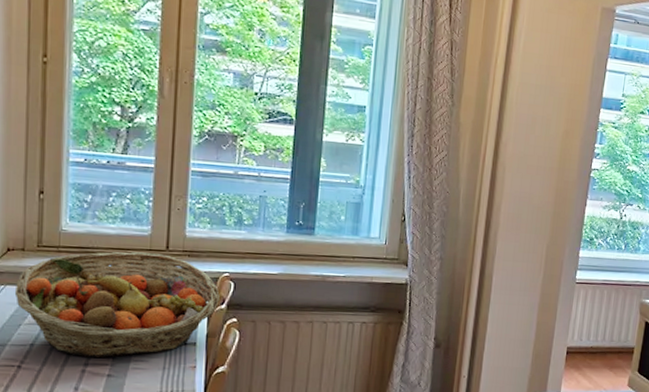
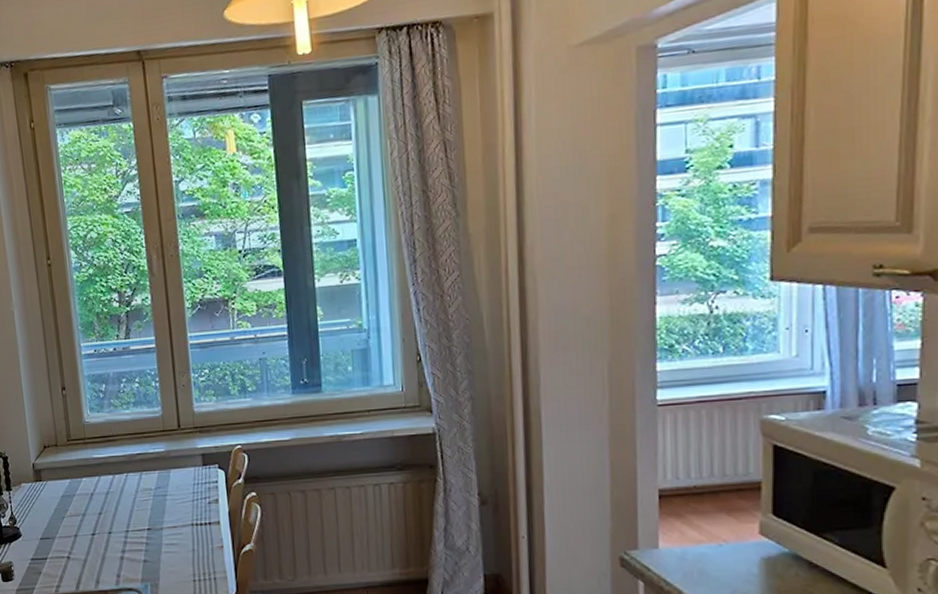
fruit basket: present [14,252,220,358] -> none [55,433,236,544]

